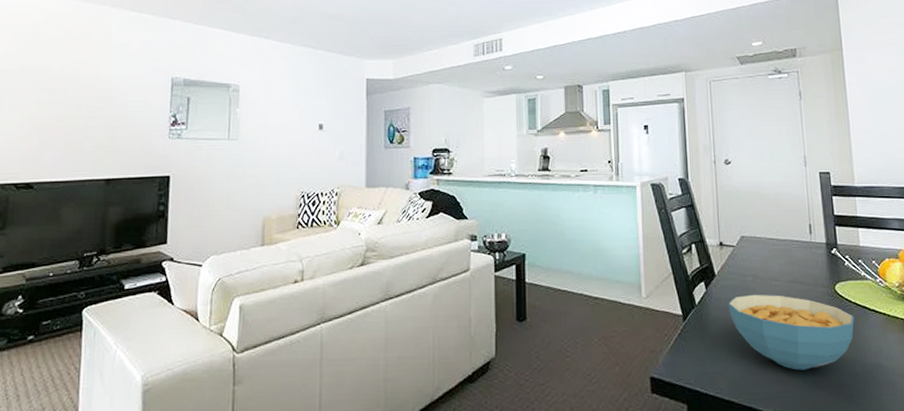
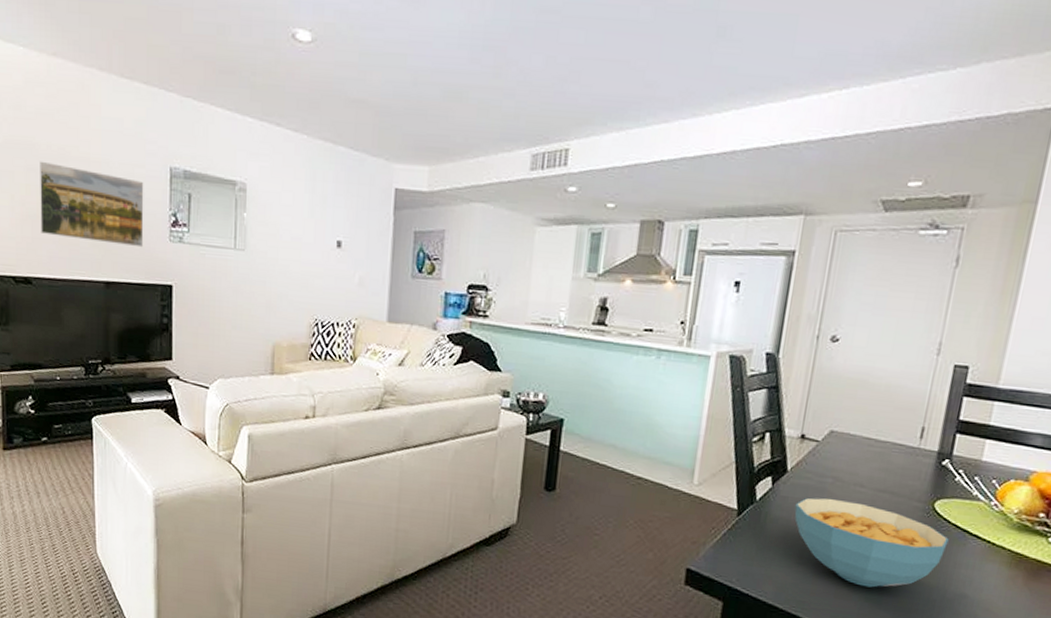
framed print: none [46,82,148,146] -> present [40,161,144,248]

